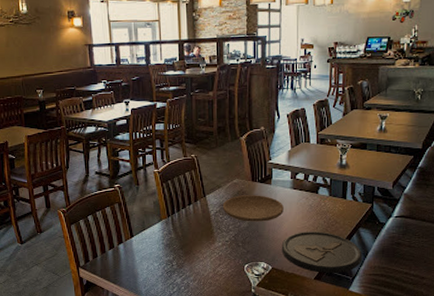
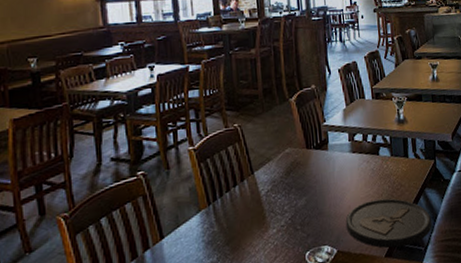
plate: present [222,195,284,222] -> none [274,164,344,199]

